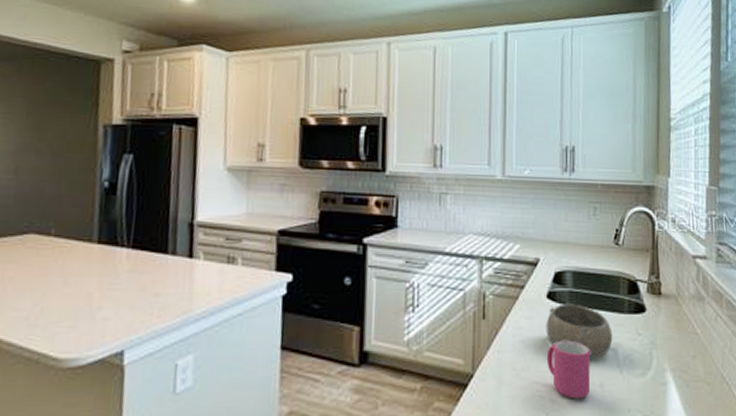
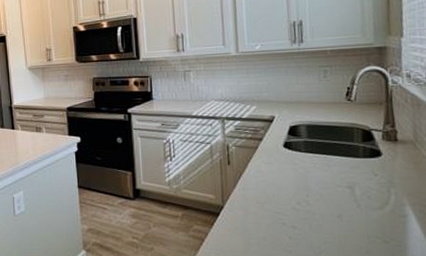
bowl: present [546,304,613,358] -> none [284,151,349,195]
mug: present [546,341,591,399] -> none [286,181,329,226]

